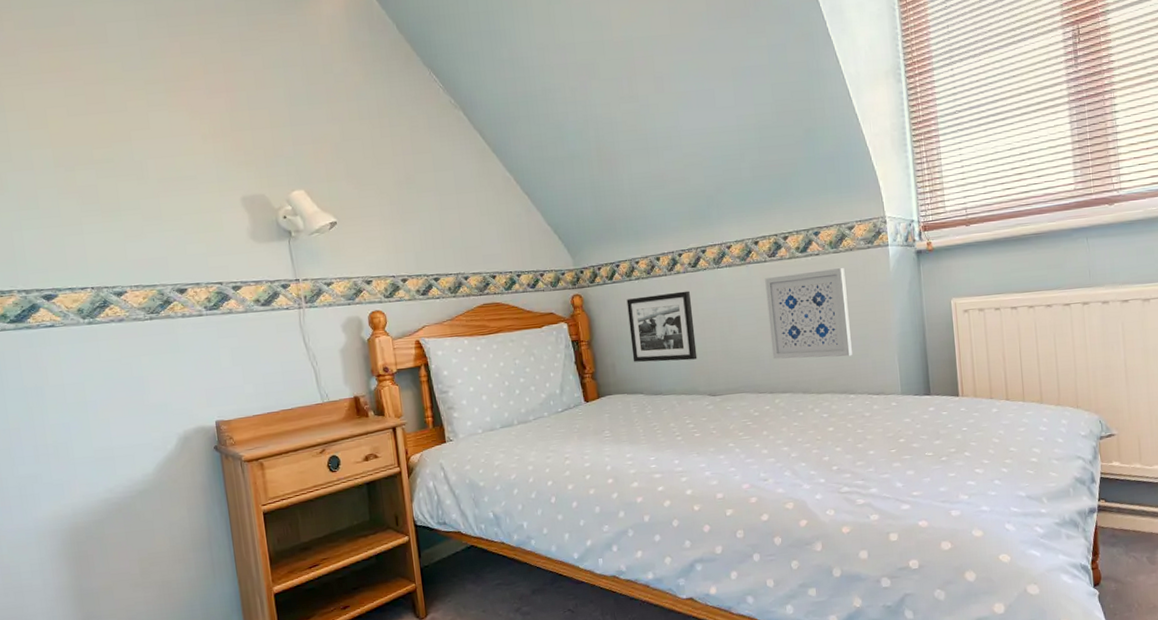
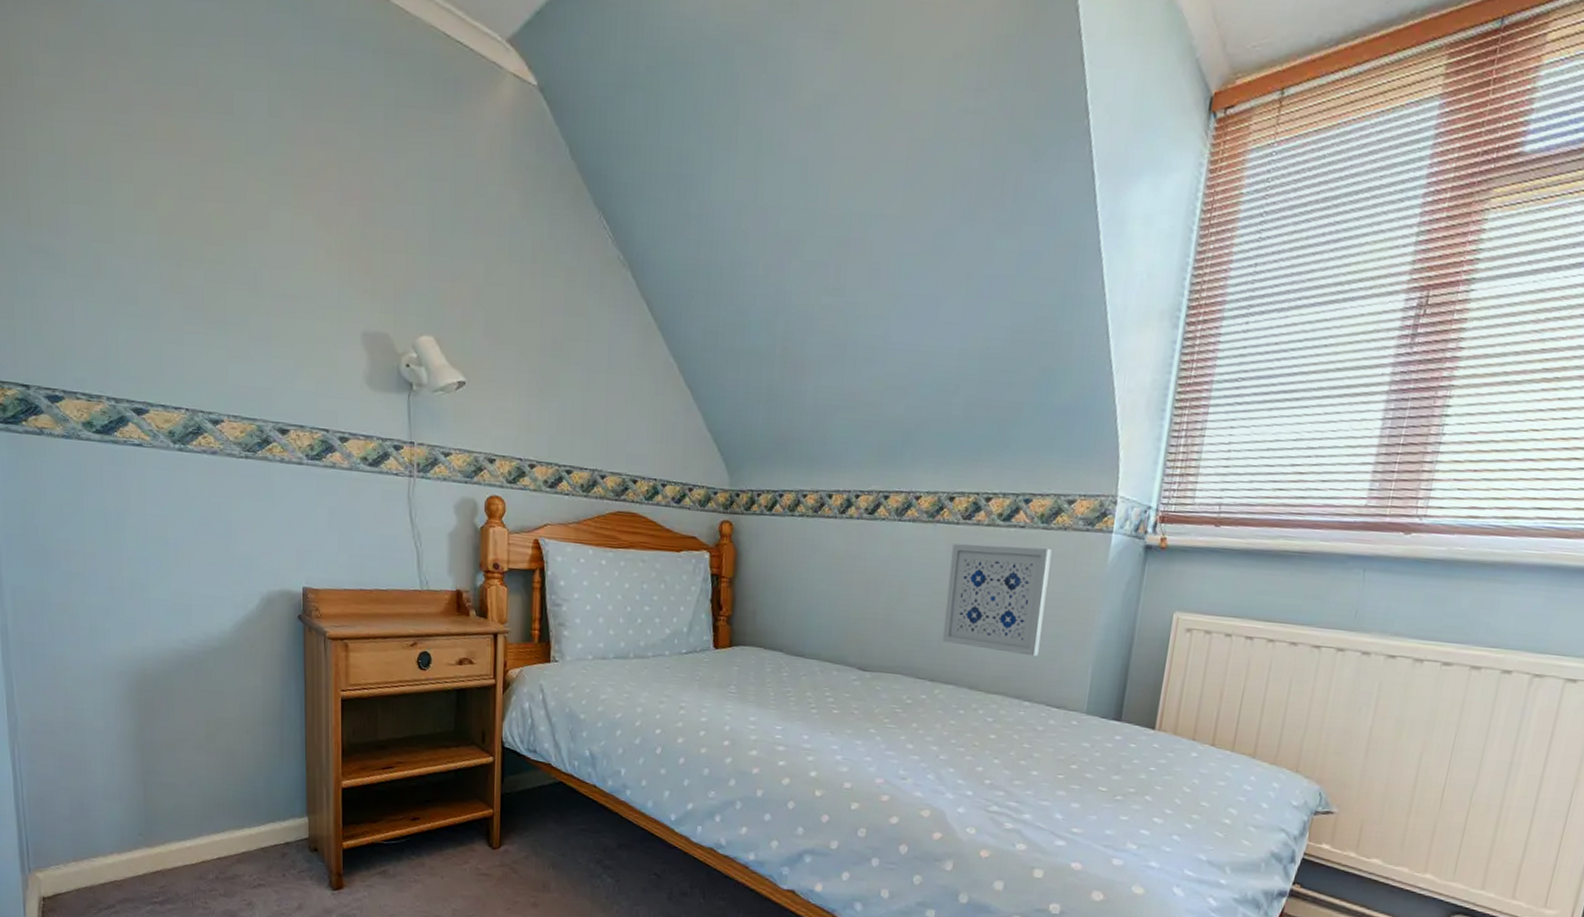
picture frame: present [626,291,698,362] -> none [778,537,860,624]

